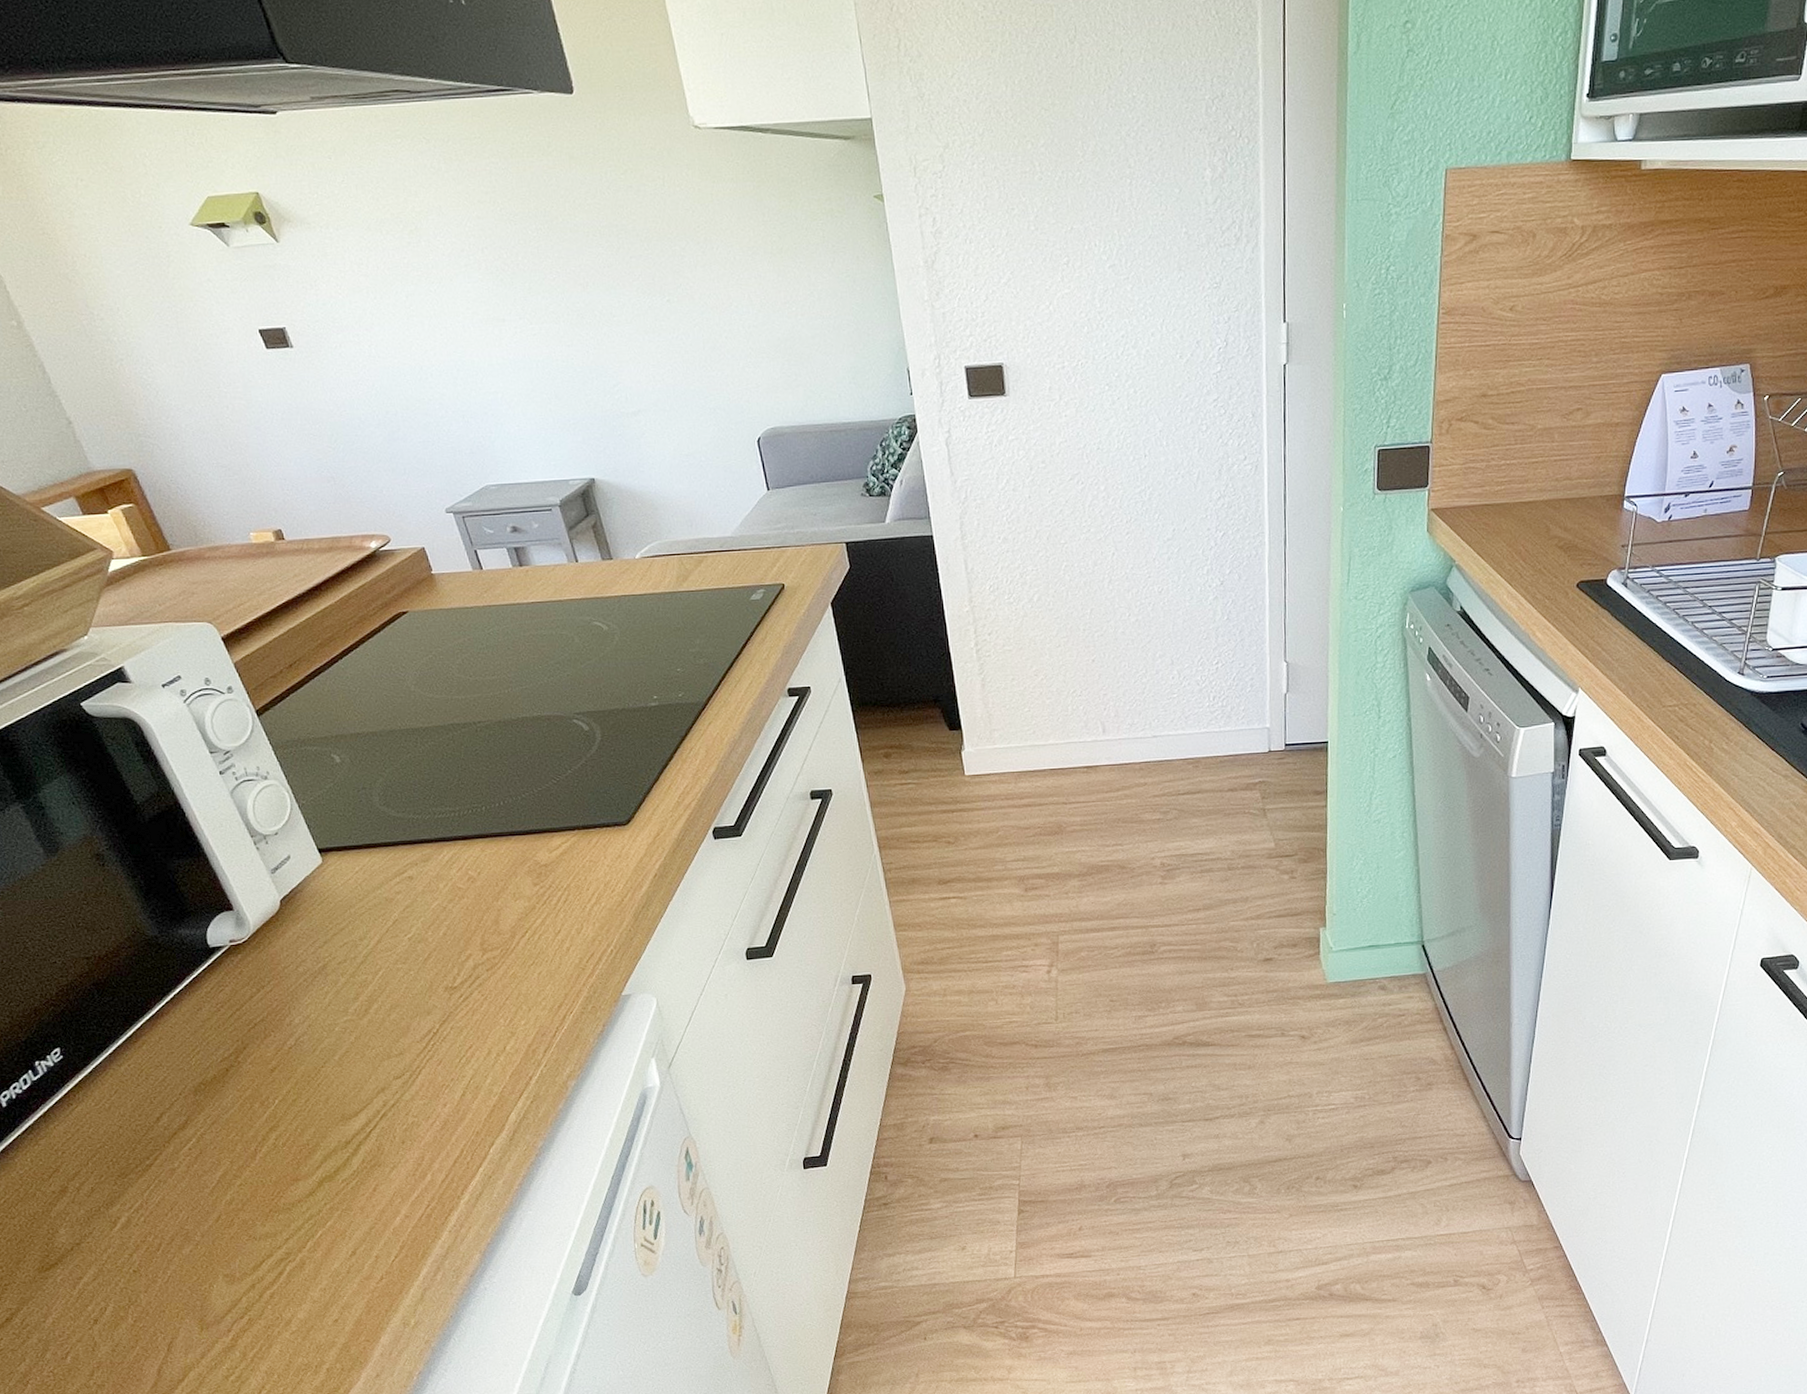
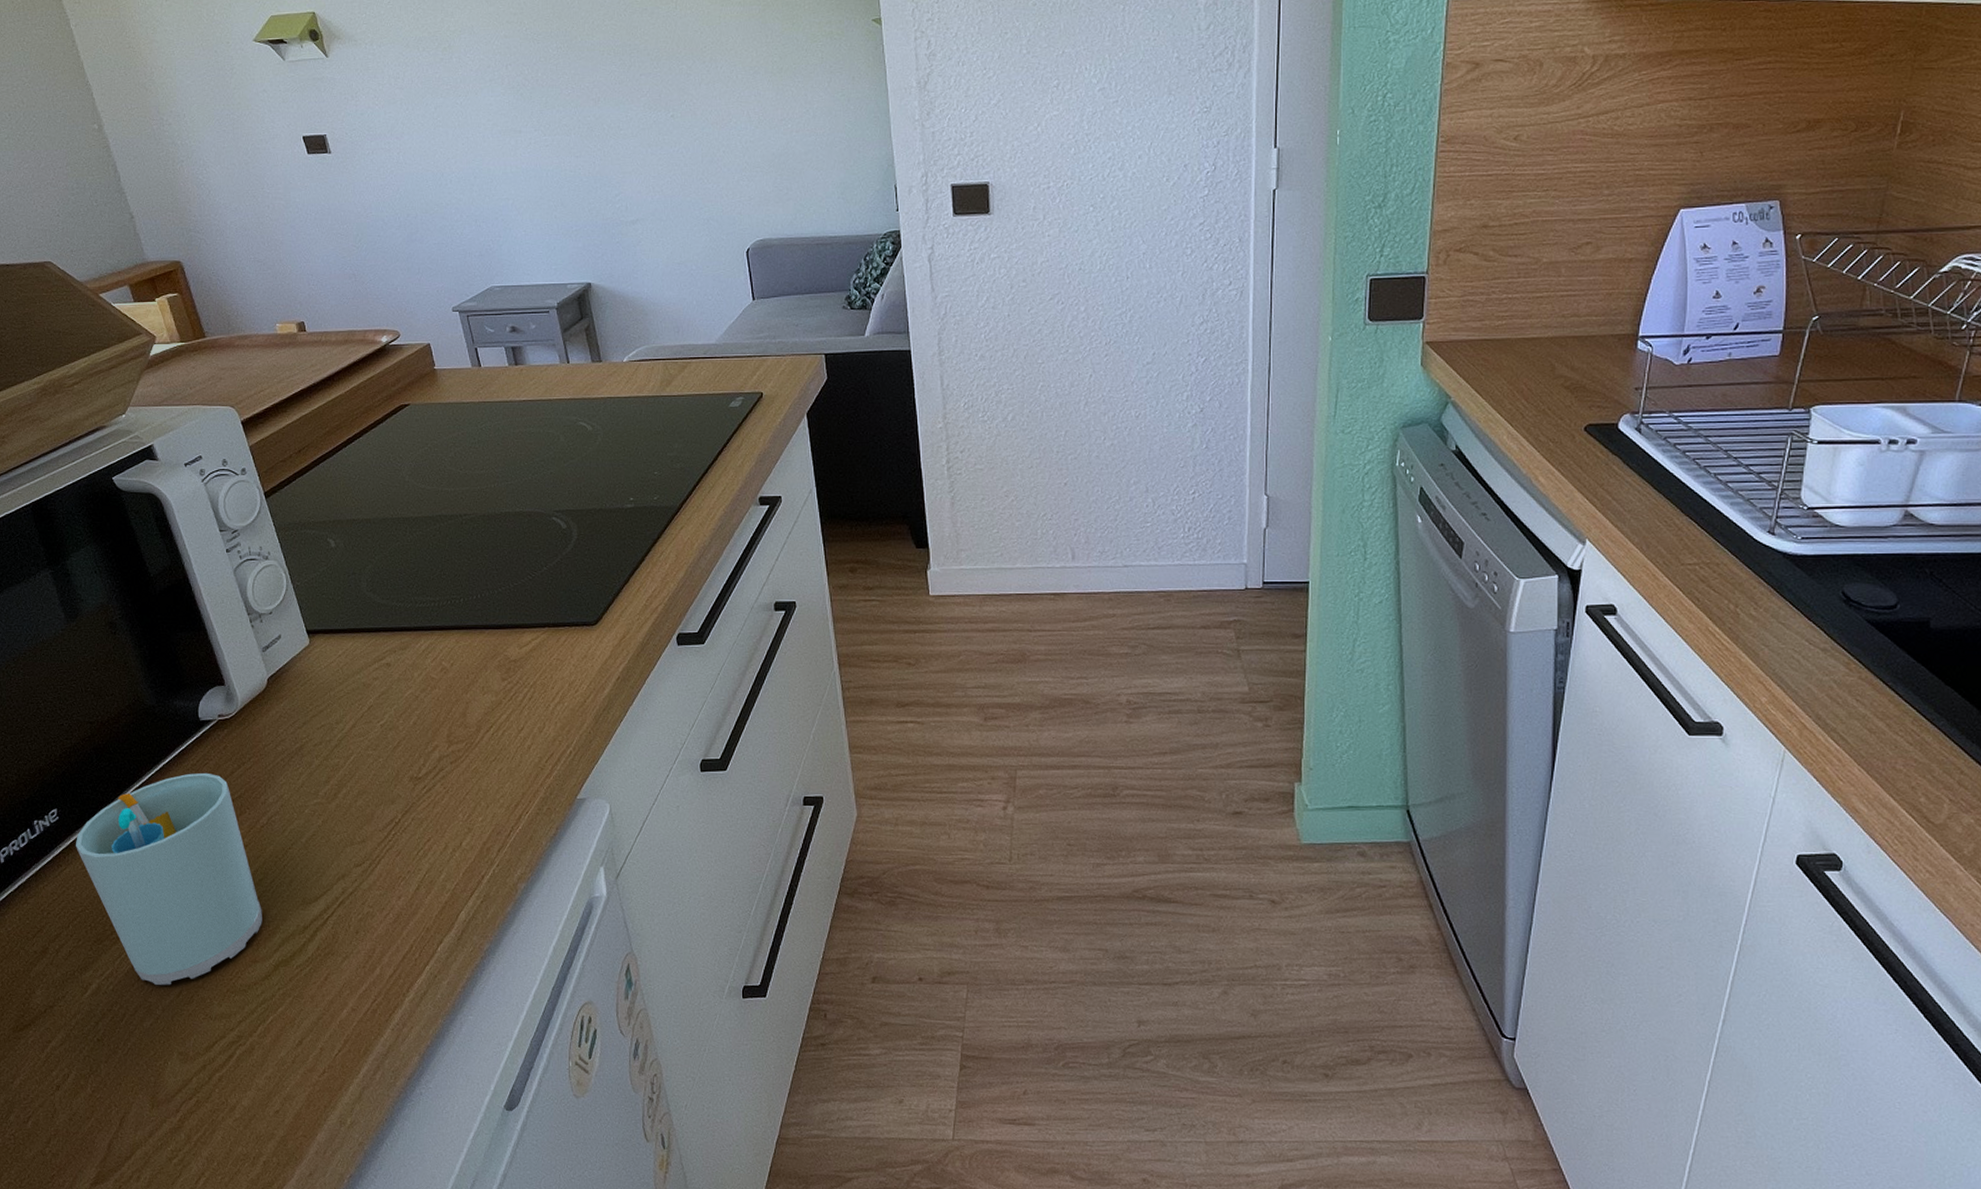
cup: none [85,999,301,1213] -> present [76,772,262,986]

